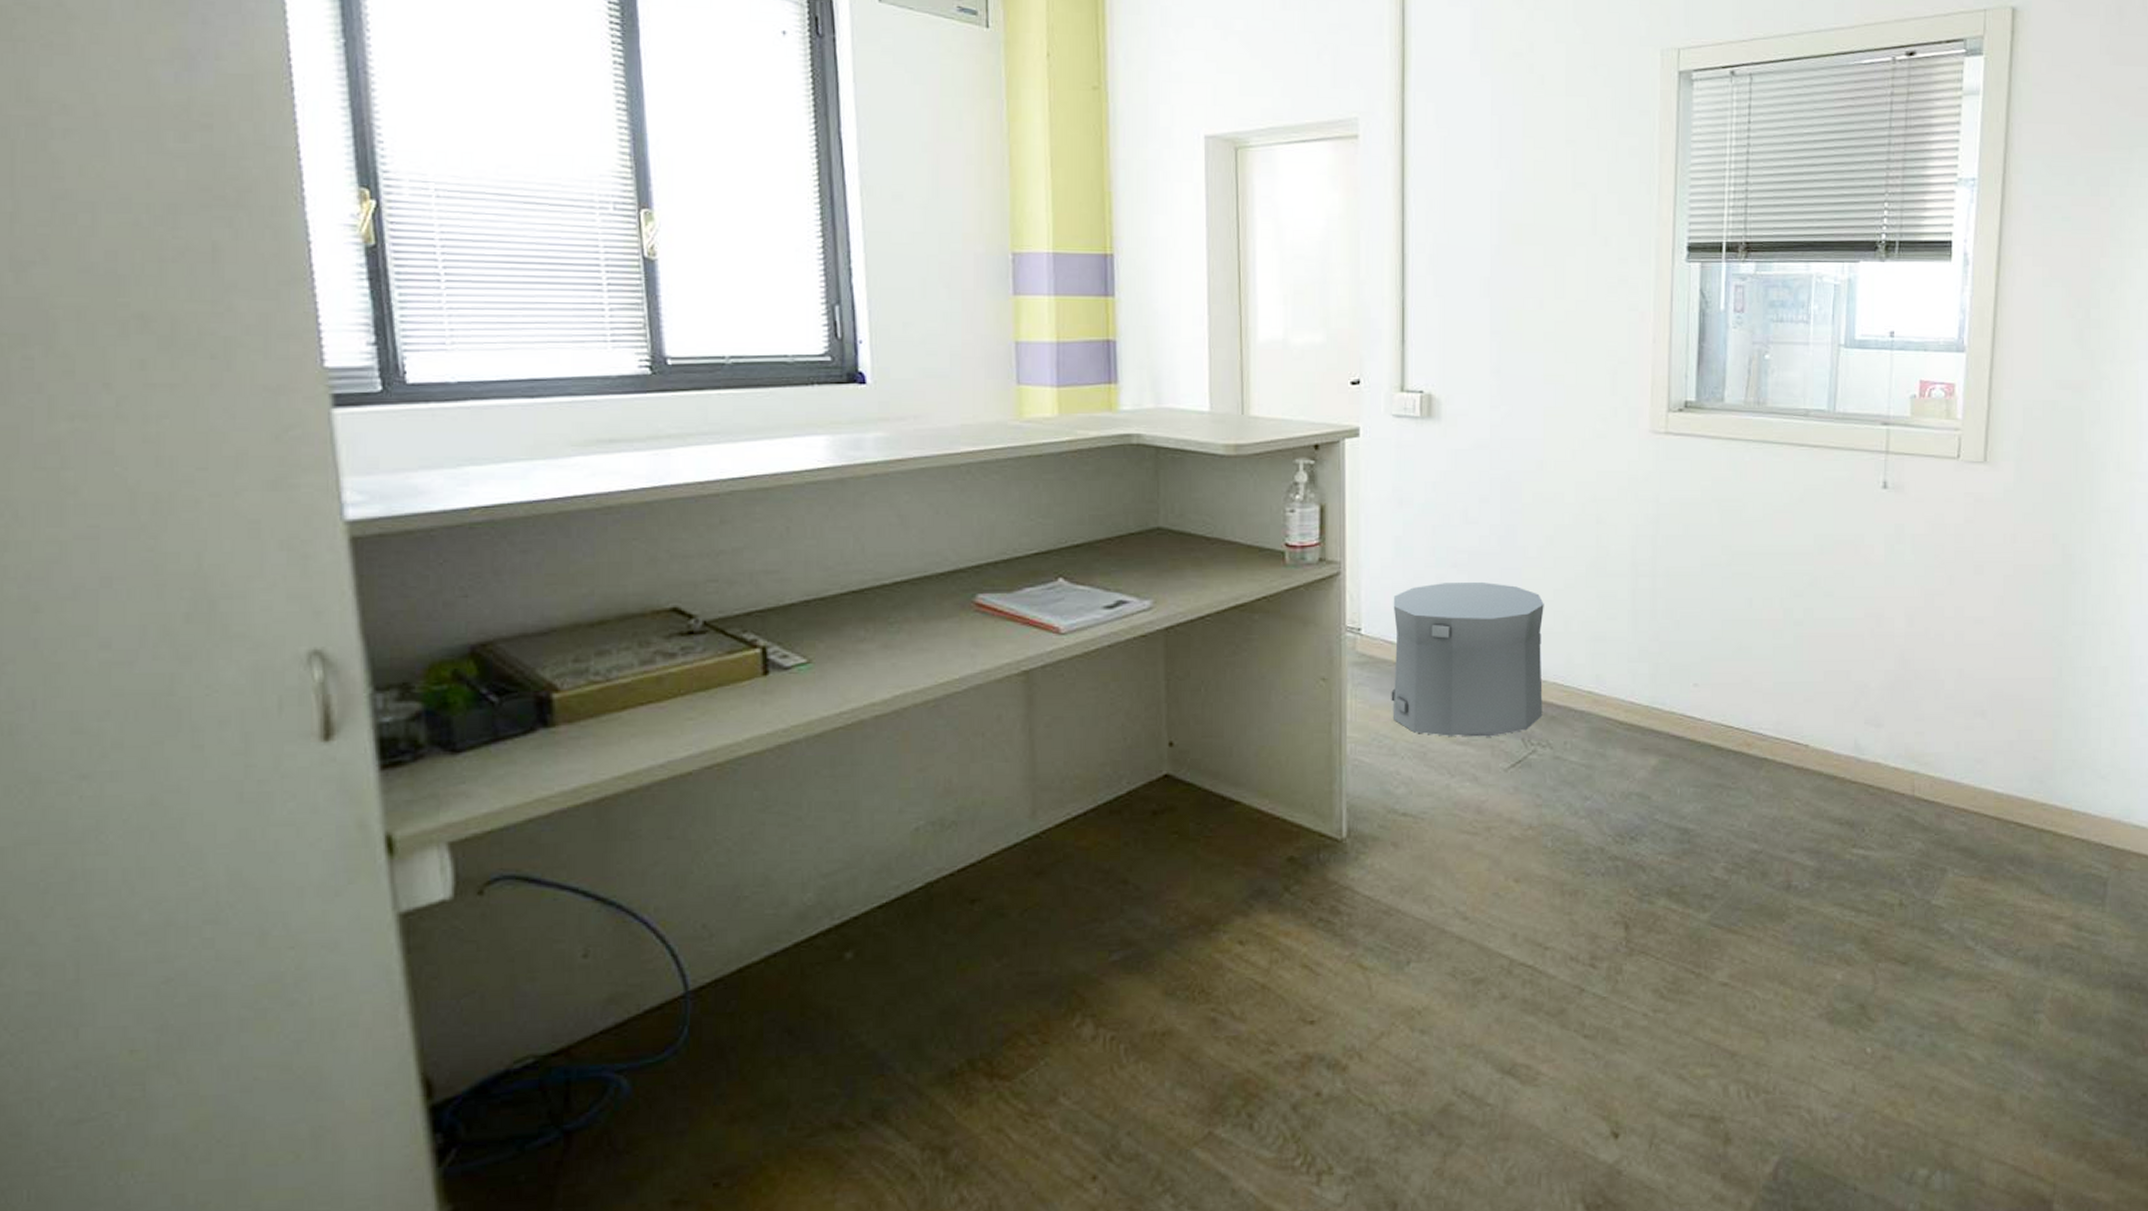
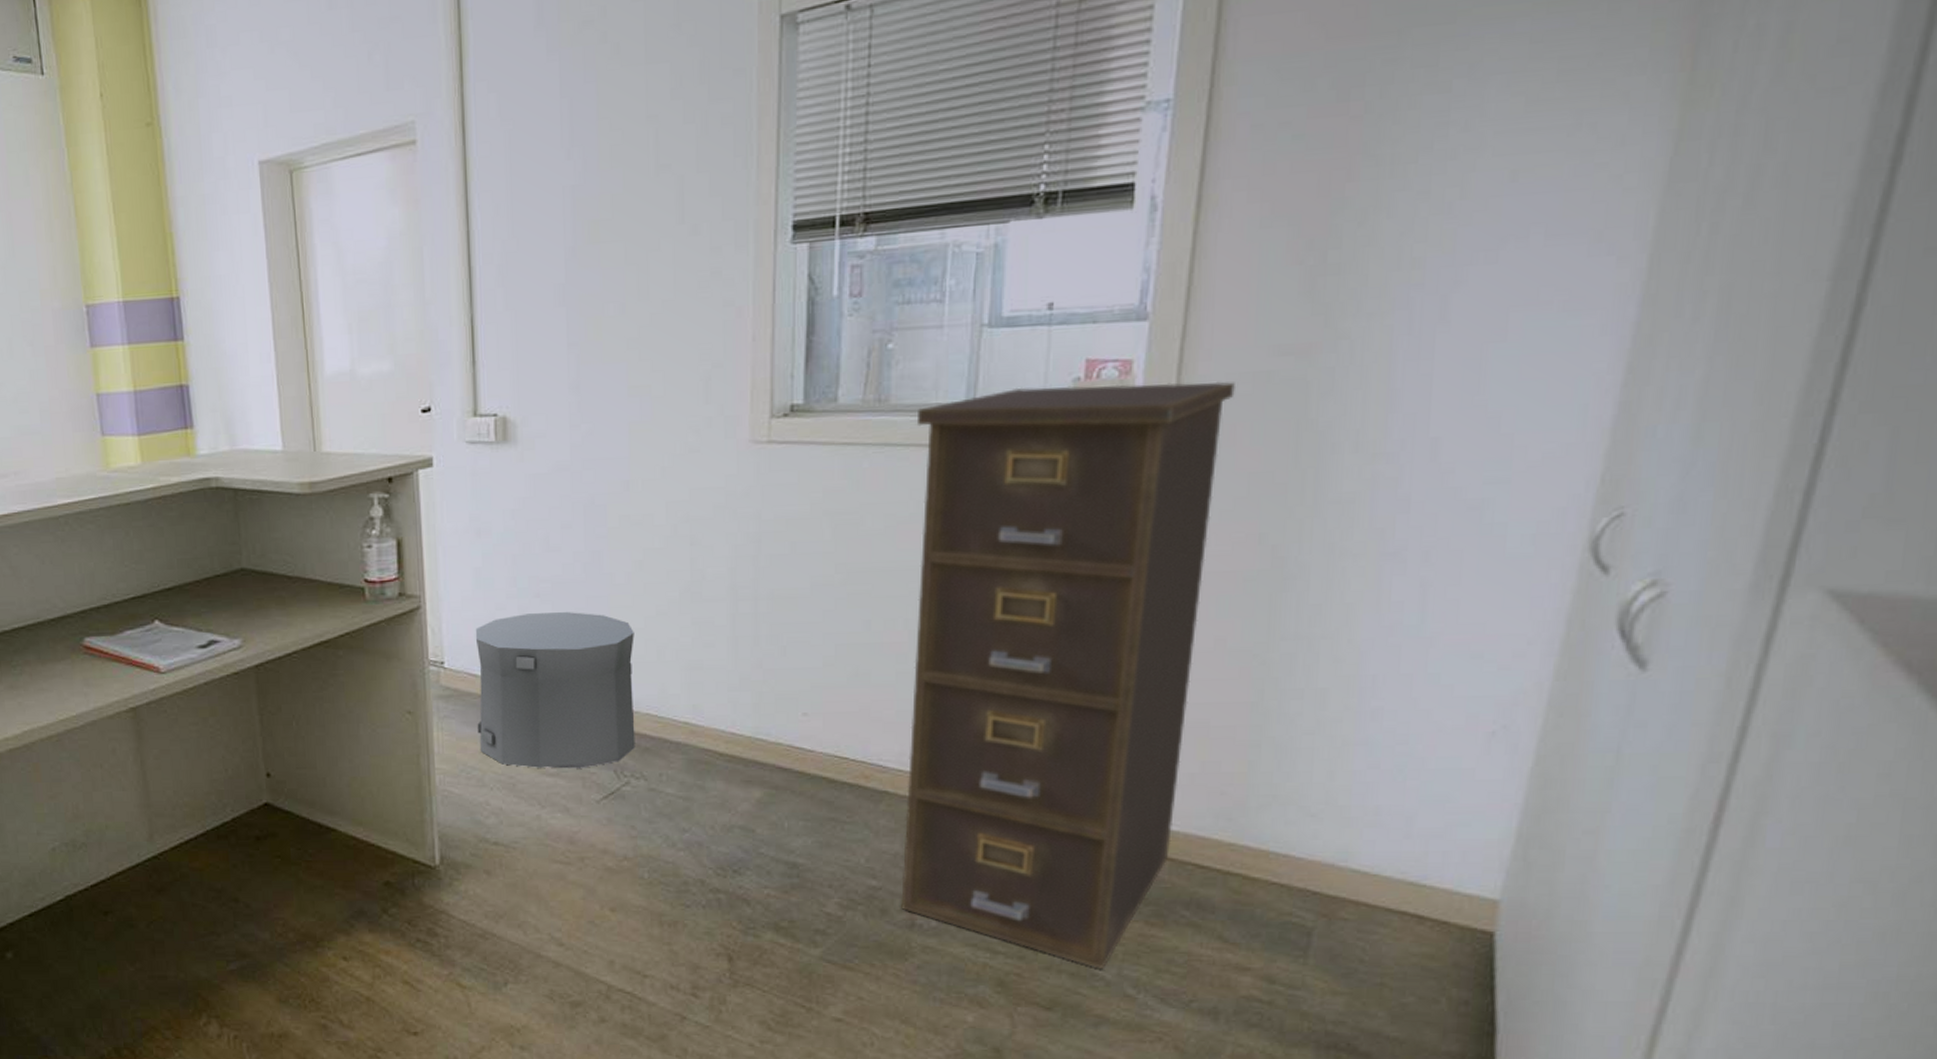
filing cabinet: none [1779,400,2030,923] -> present [901,381,1235,969]

